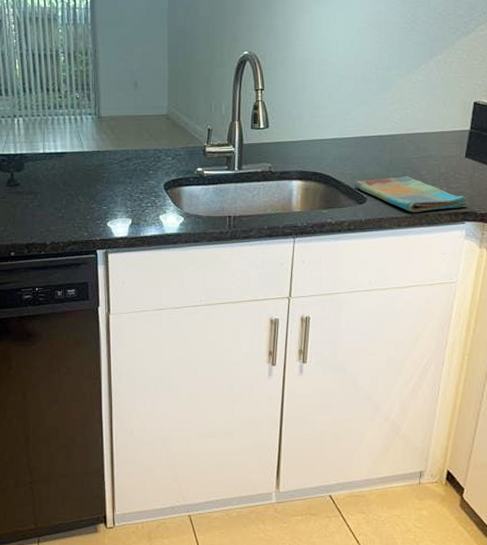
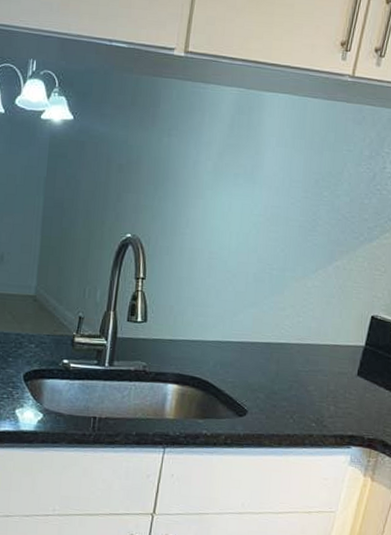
dish towel: present [353,176,469,212] -> none [234,390,357,431]

